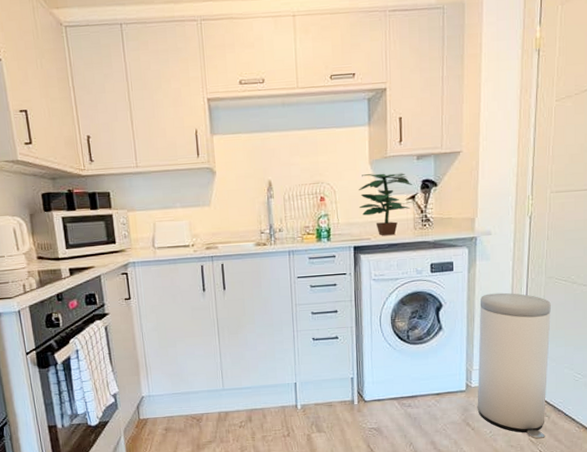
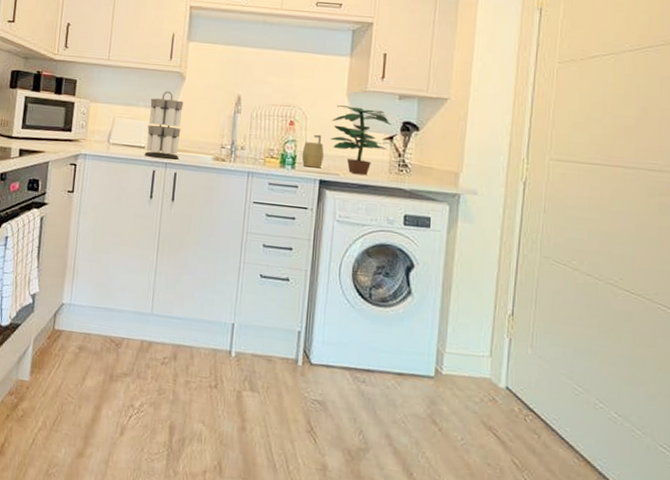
spice rack: none [186,188,223,255] -> present [144,91,184,160]
soap dispenser: none [335,205,355,237] -> present [302,134,324,169]
pedal bin: present [477,292,551,439] -> none [447,262,546,464]

